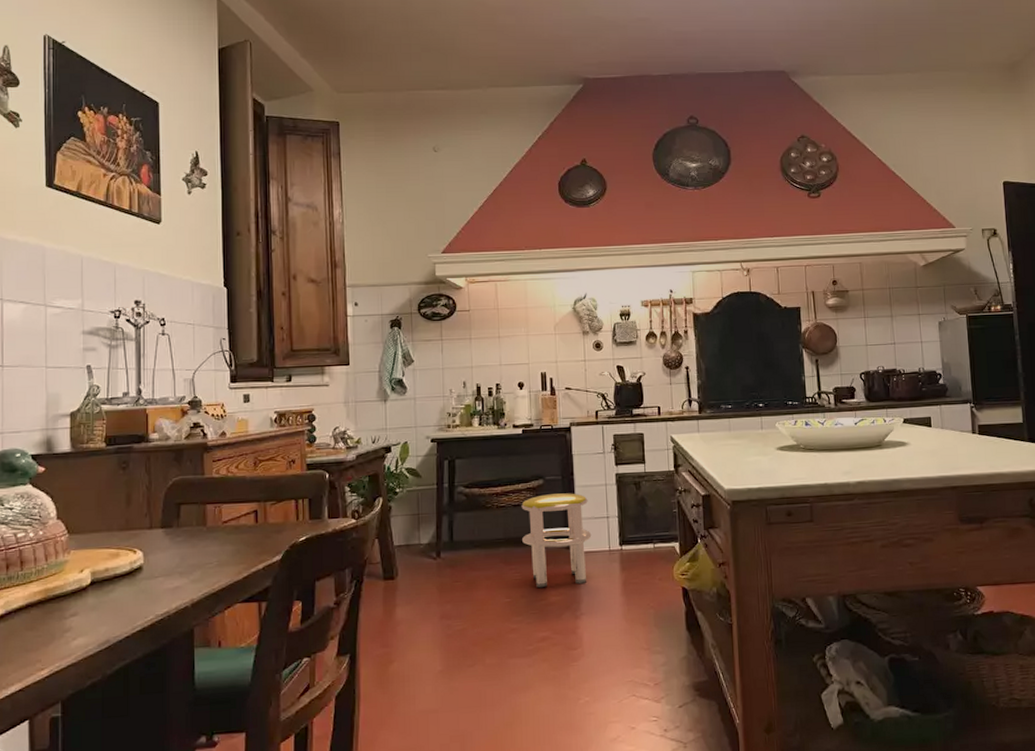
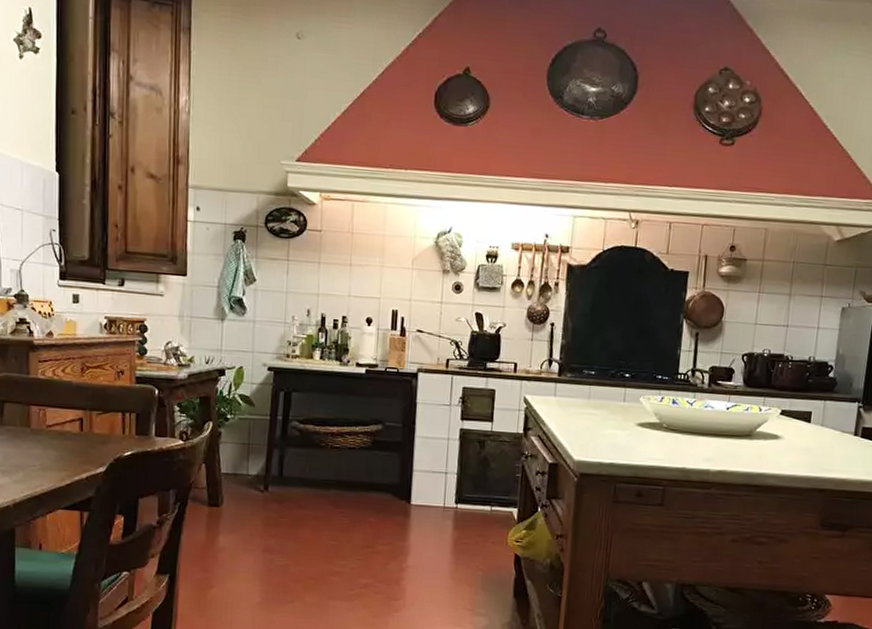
stool: present [521,493,592,588] -> none [354,440,428,537]

